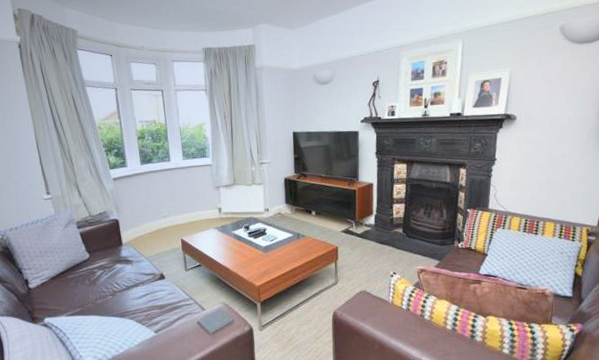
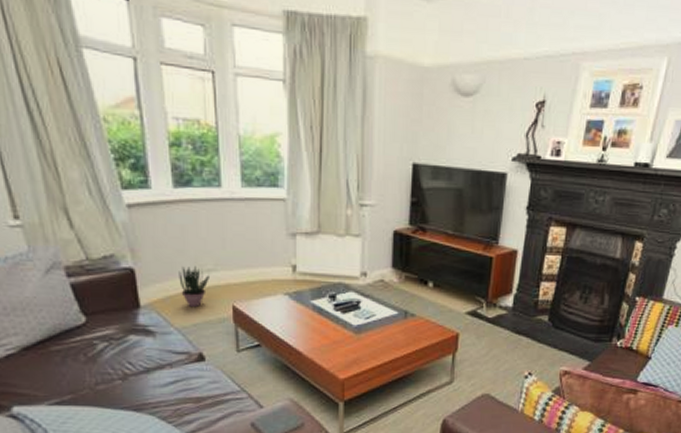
potted plant: none [146,214,165,243] -> present [178,265,209,308]

